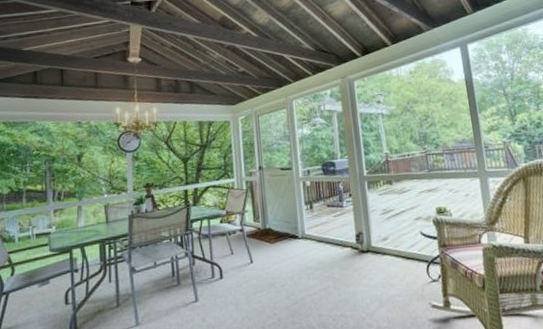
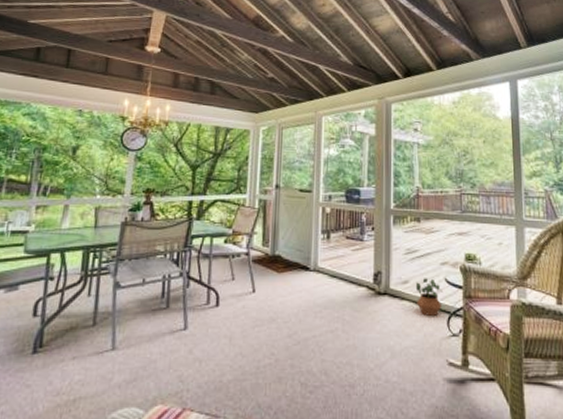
potted plant: none [394,233,420,267] -> present [415,278,443,316]

